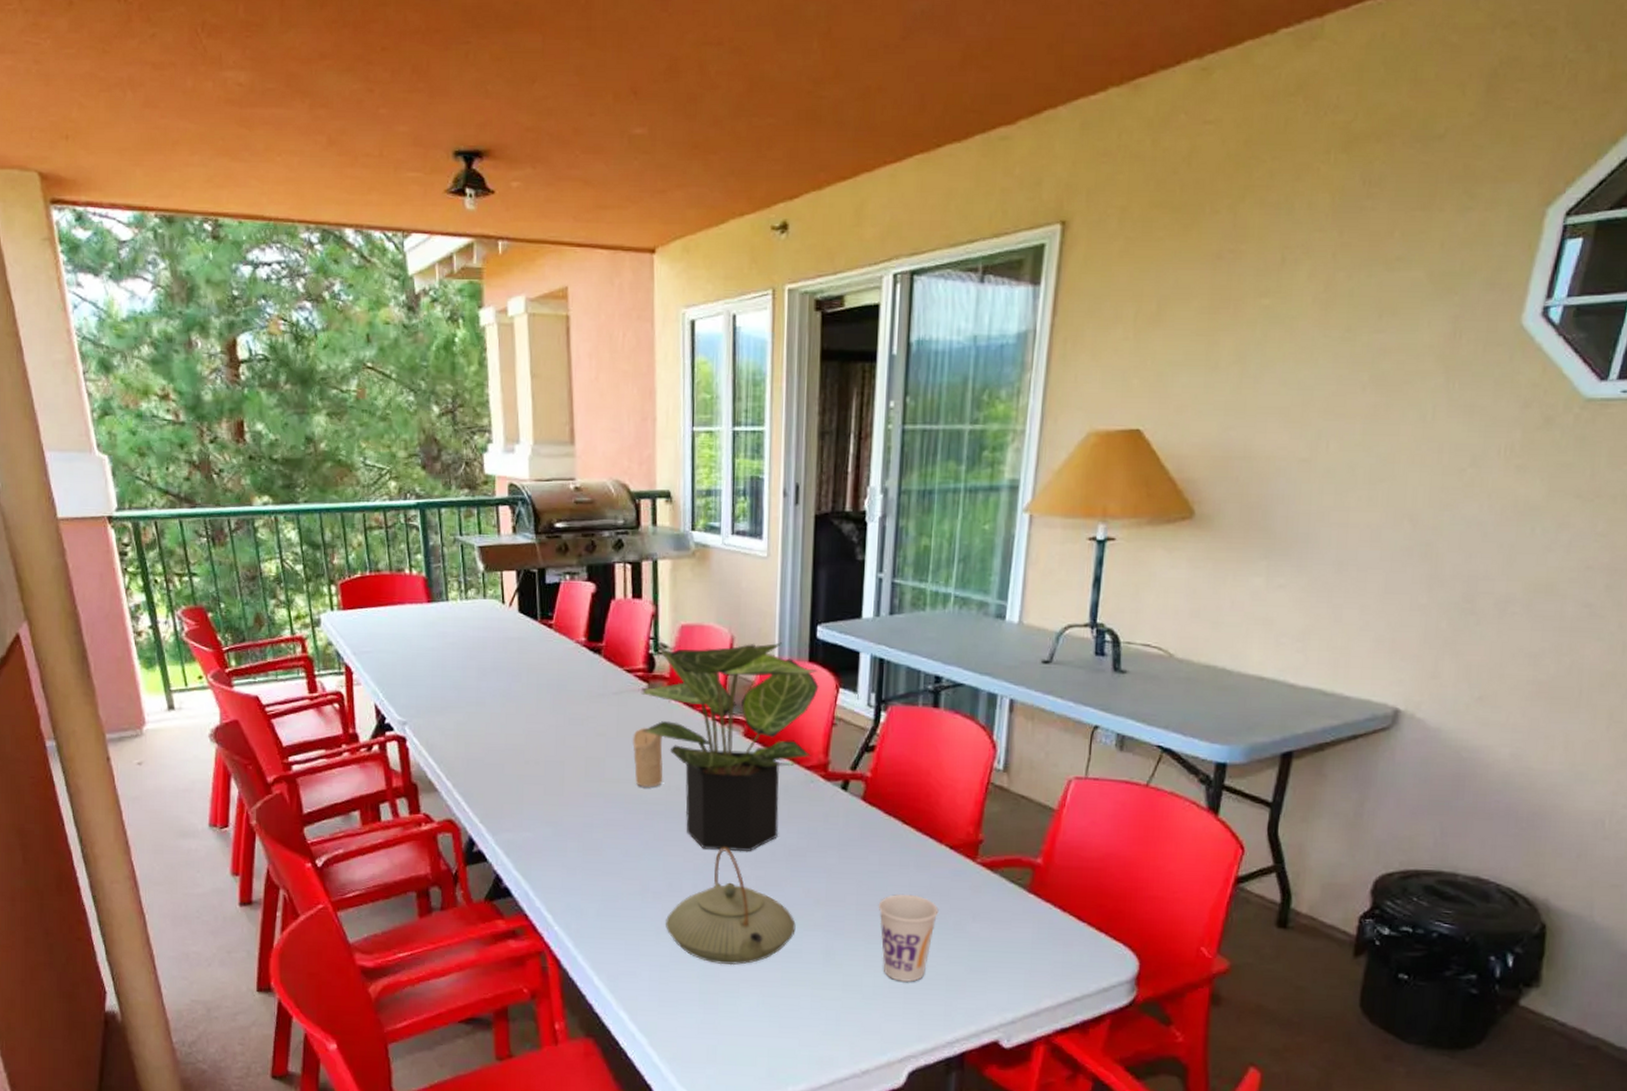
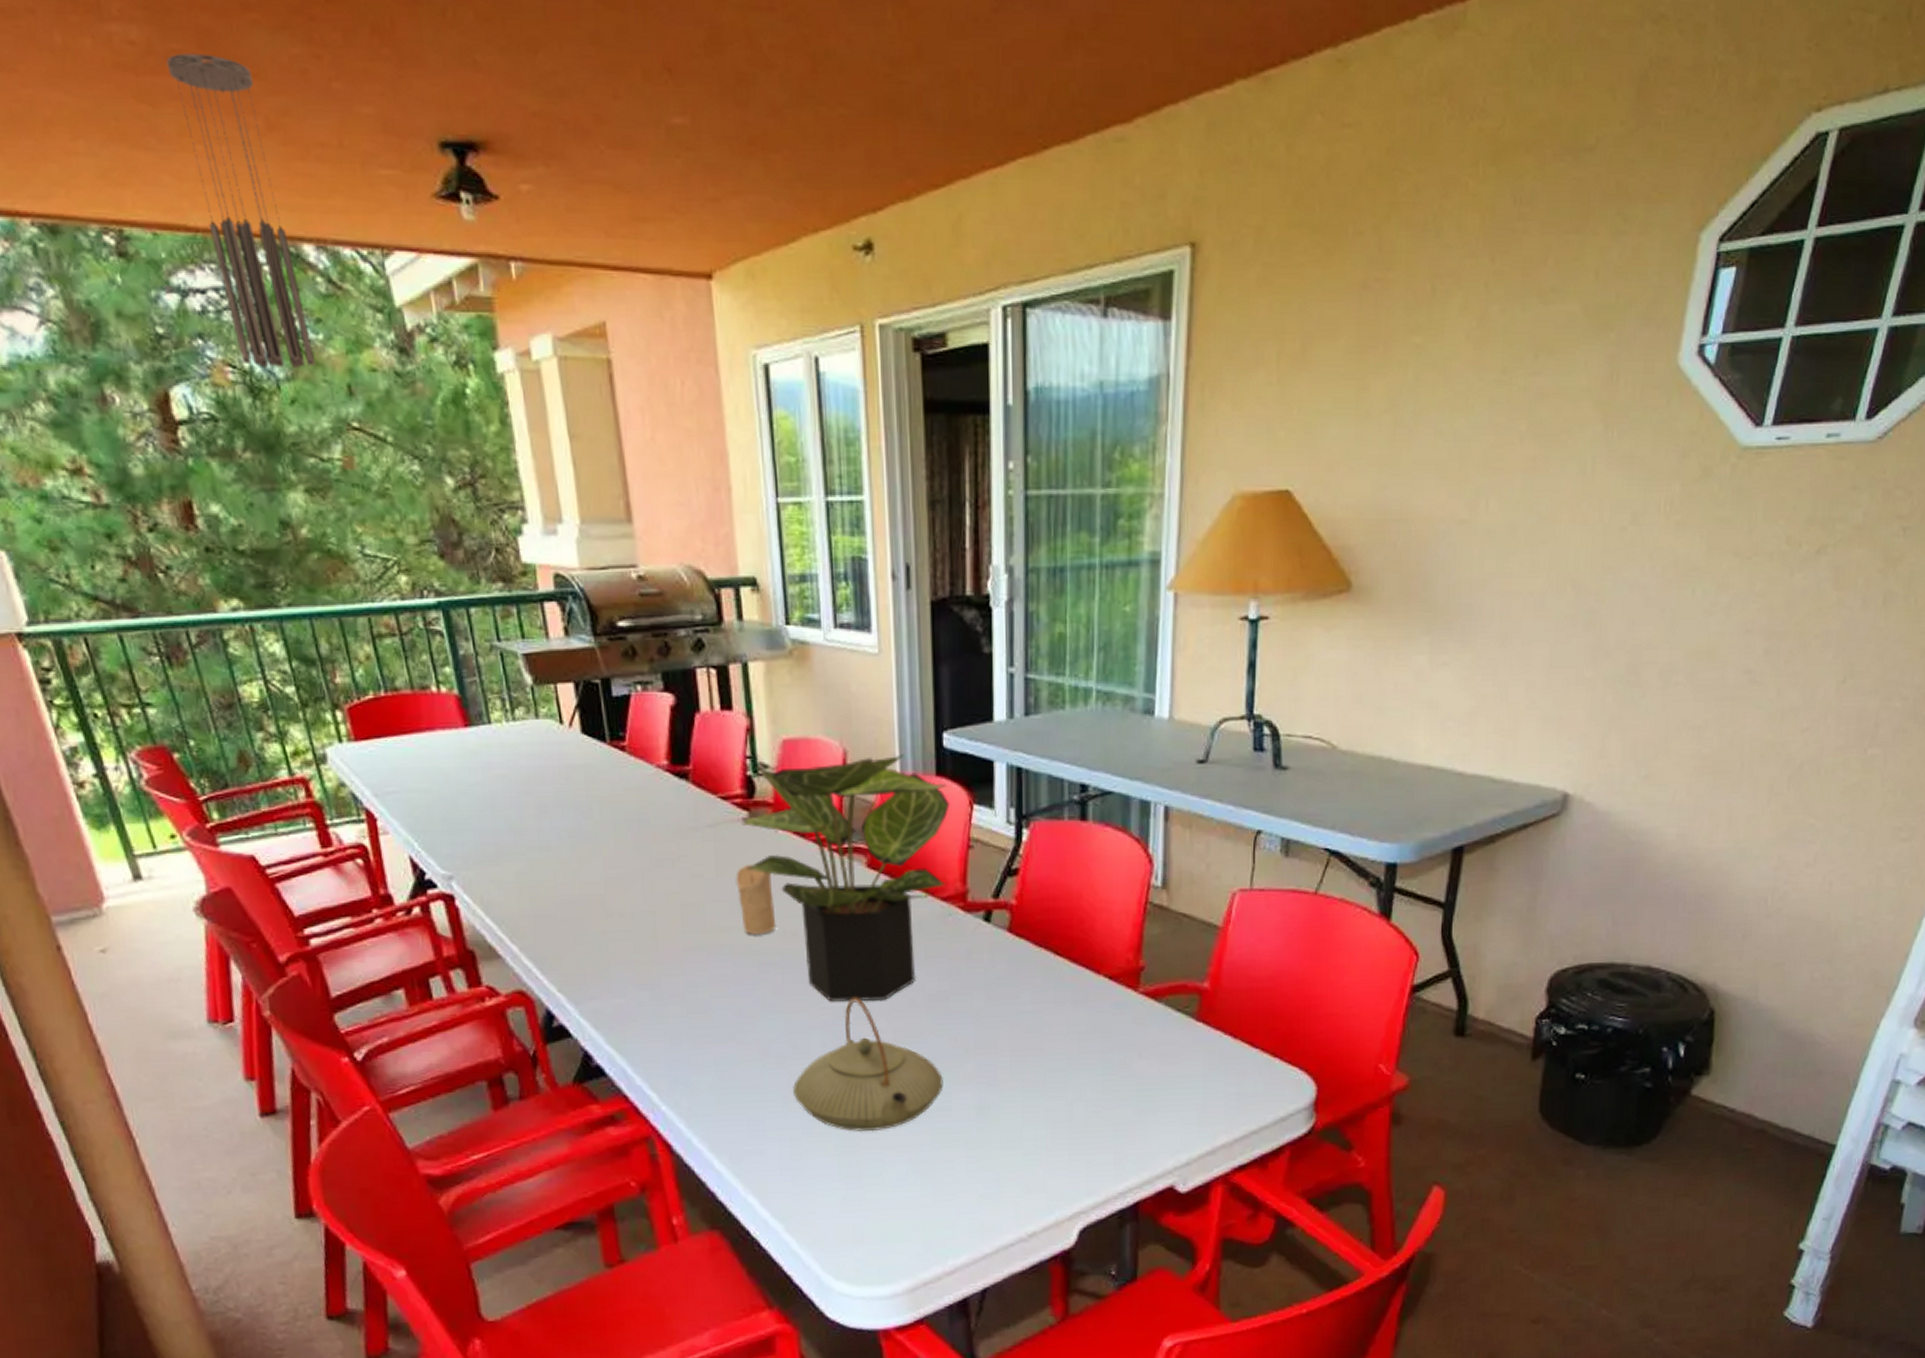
wind chime: none [262,90,345,321] -> present [166,53,316,368]
cup: present [878,893,939,983] -> none [1034,1033,1101,1133]

